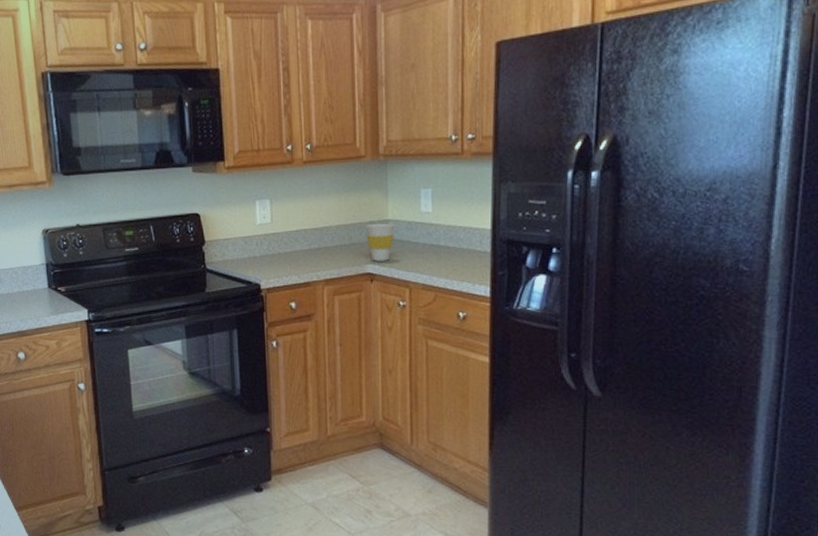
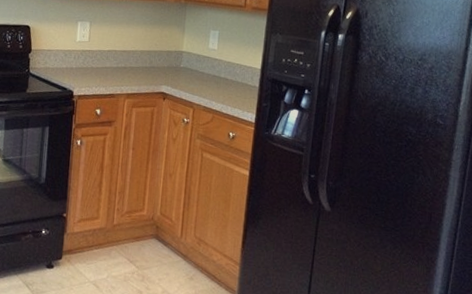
cup: present [365,224,395,262] -> none [164,53,188,84]

